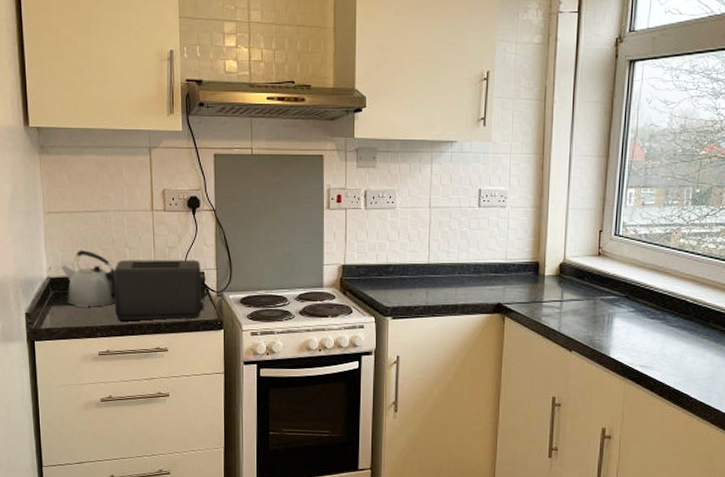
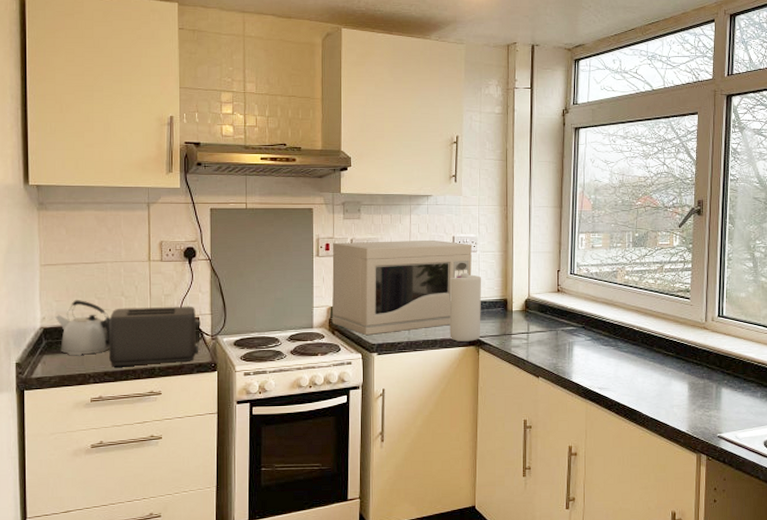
microwave: none [344,192,500,297] -> present [332,239,472,335]
paper towel holder: none [472,230,511,308] -> present [449,272,482,341]

